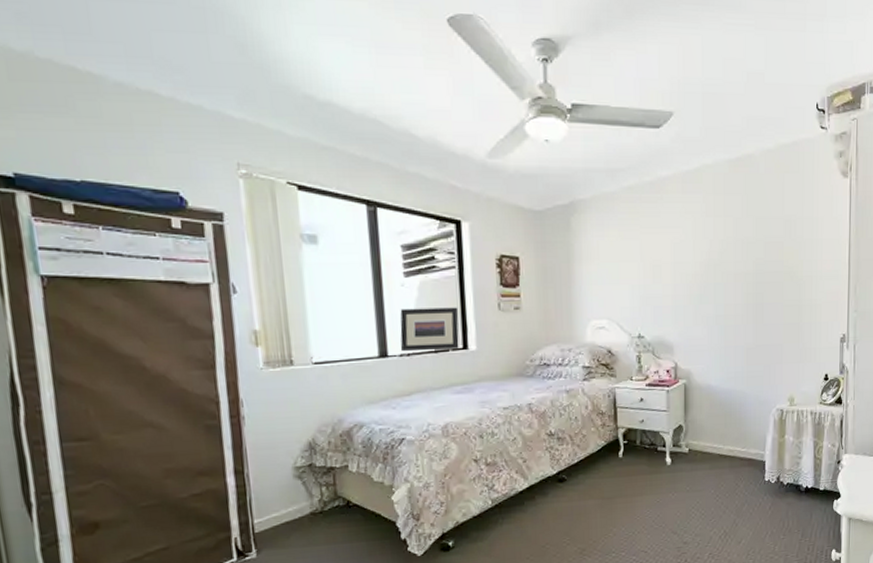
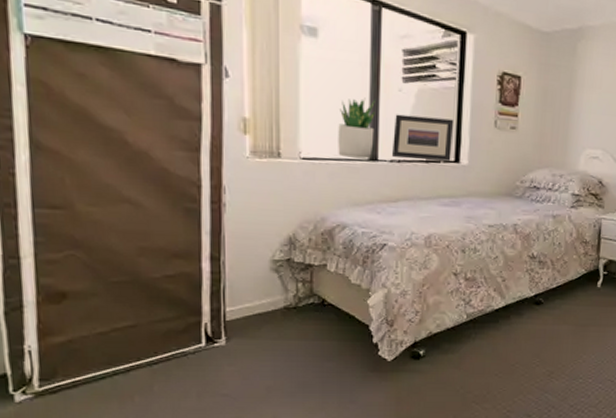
planter: none [346,296,382,357] -> present [338,97,375,159]

